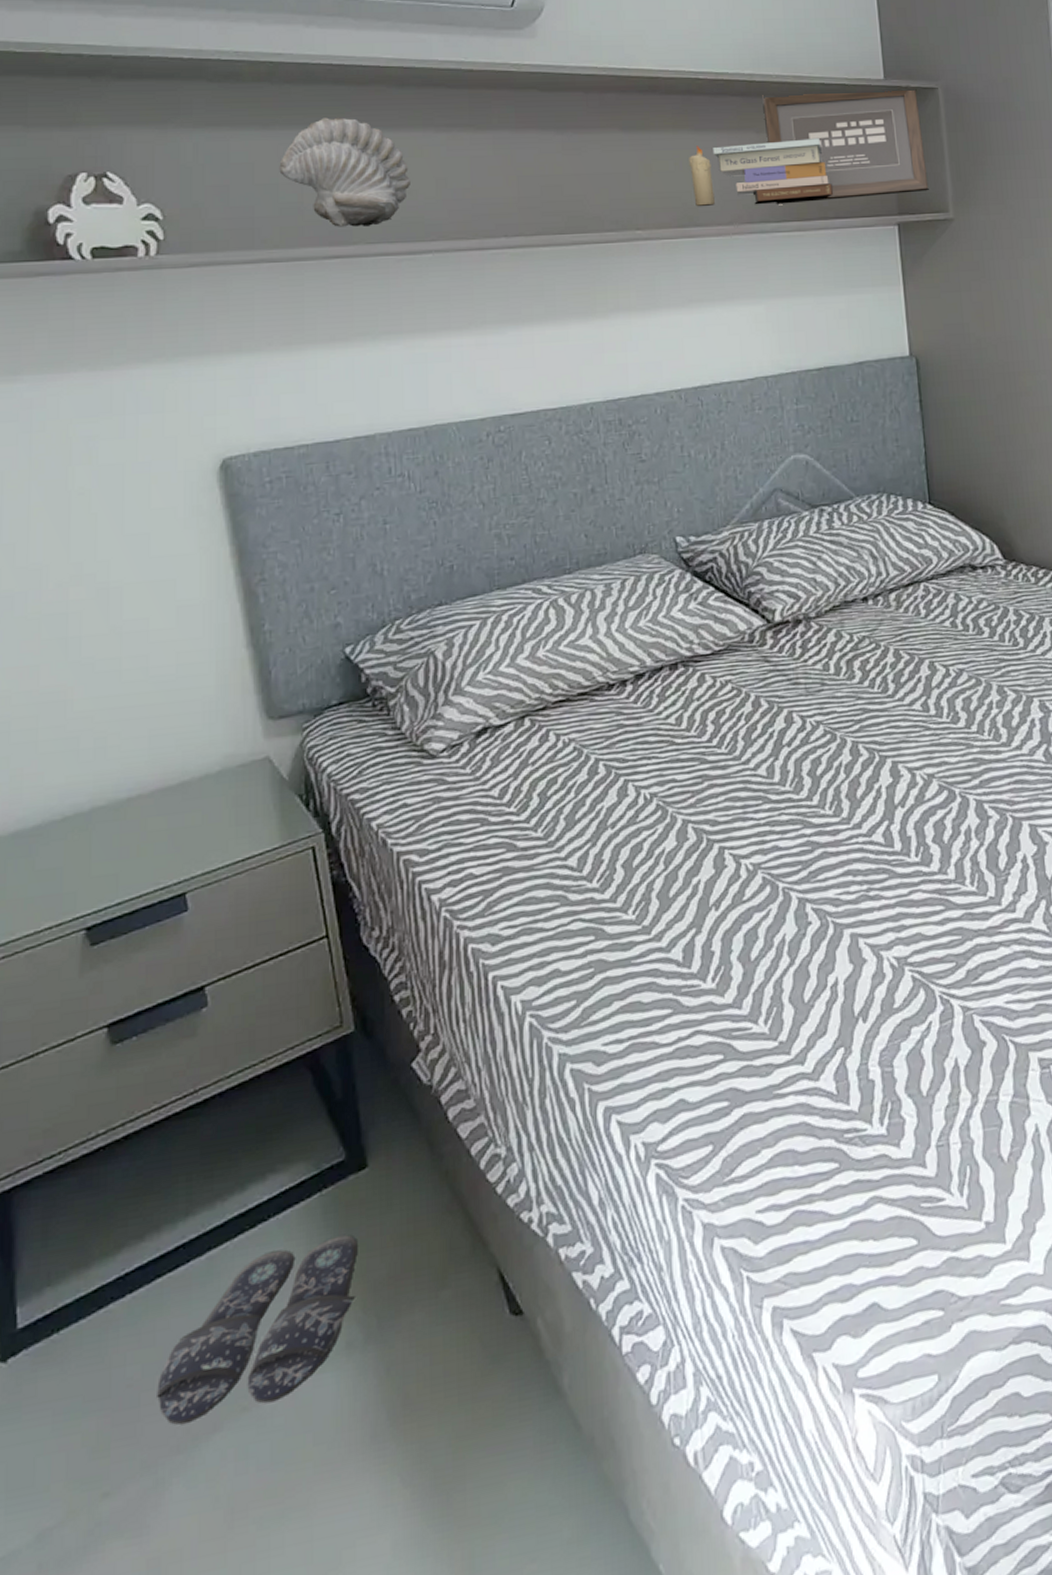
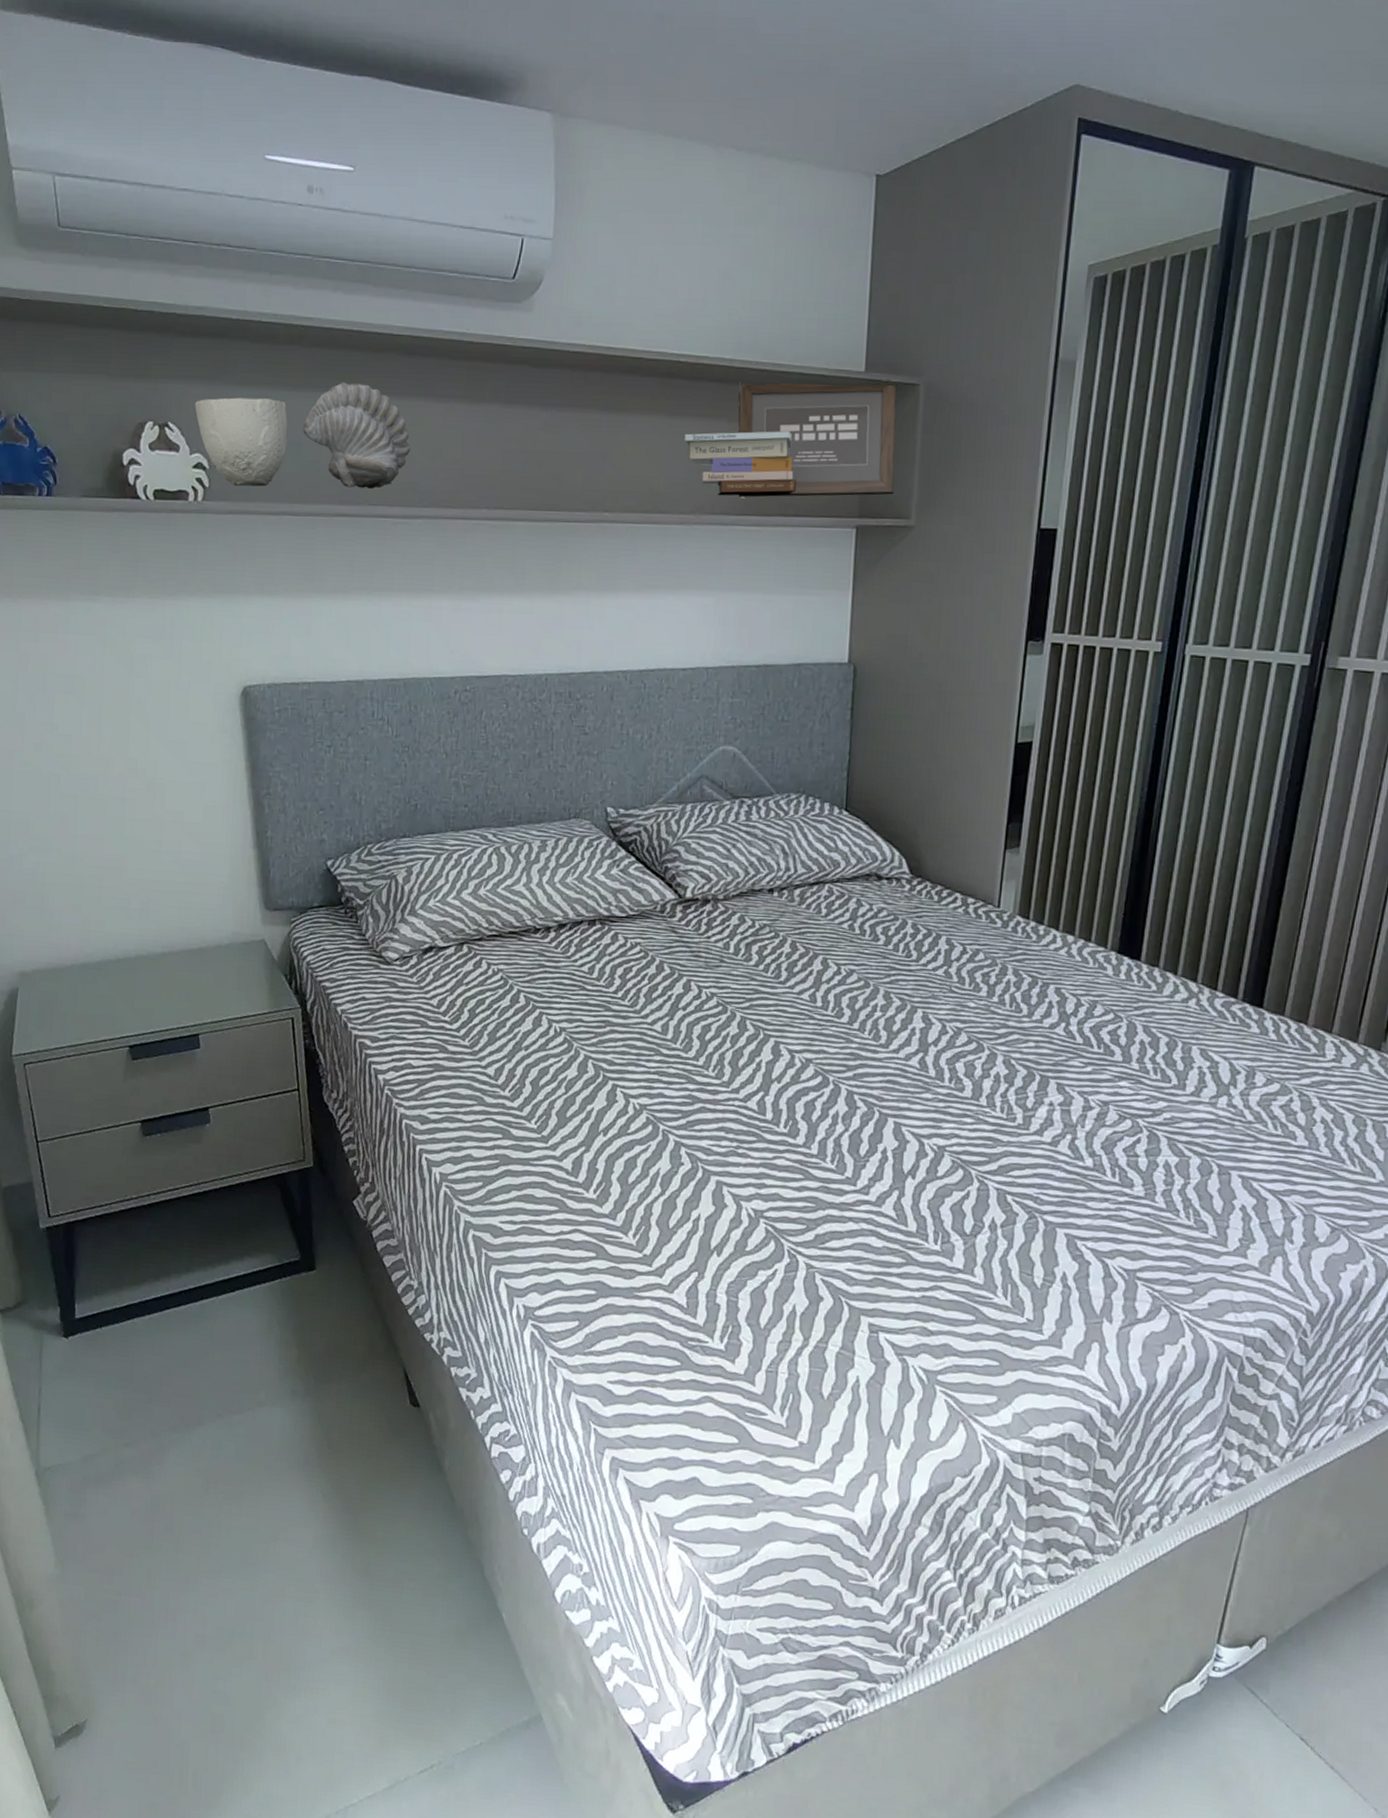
decorative bowl: none [140,140,261,237] -> present [194,397,288,487]
slippers: present [157,1235,358,1425] -> none [163,1312,305,1417]
candle: present [689,146,715,207] -> none [660,431,681,494]

